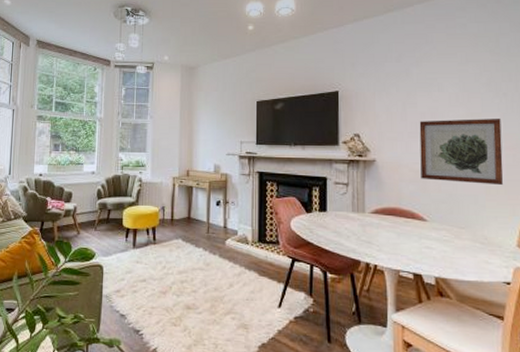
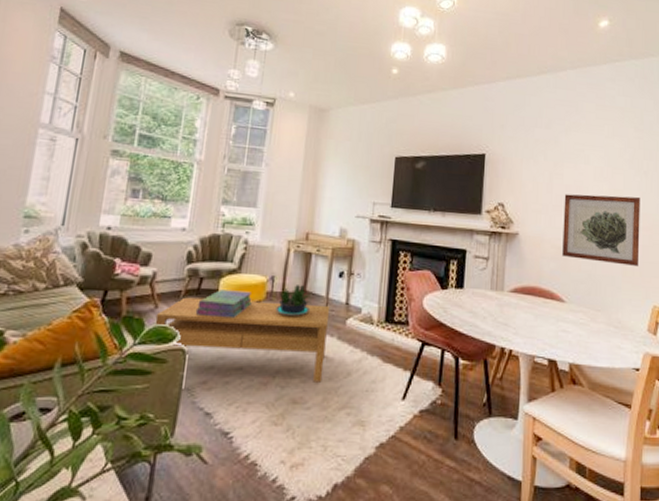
coffee table: none [78,225,211,292] -> present [154,297,331,383]
stack of books: none [107,219,149,241] -> present [195,289,252,319]
potted plant: none [168,213,194,239] -> present [275,285,310,317]

